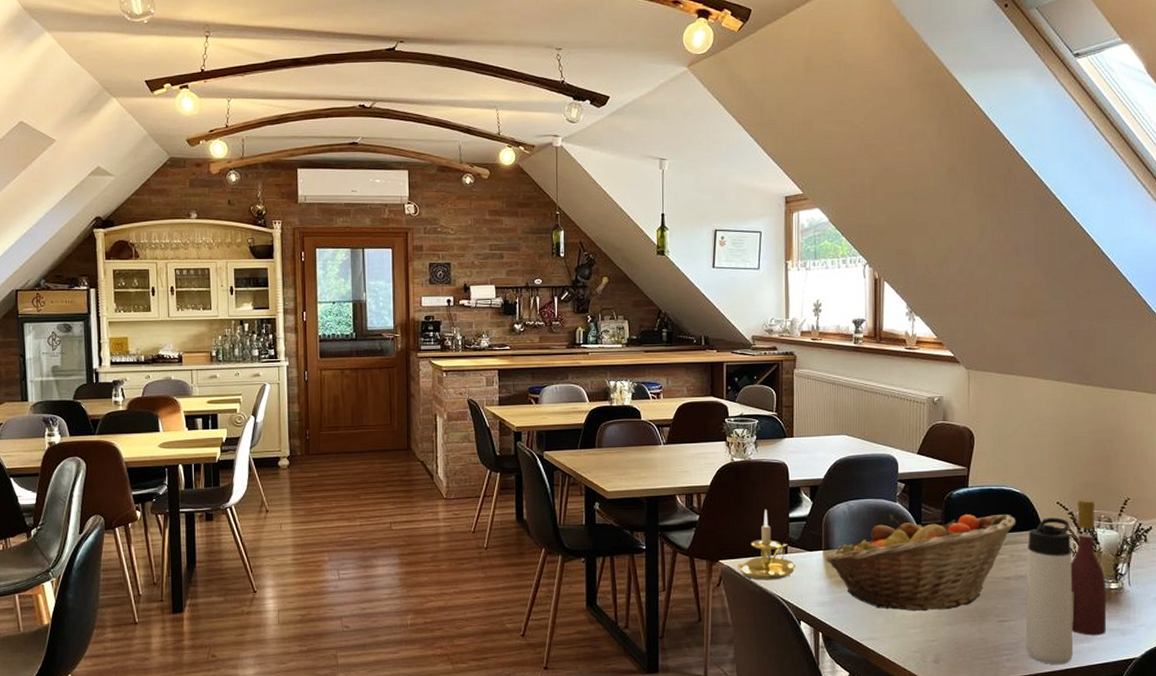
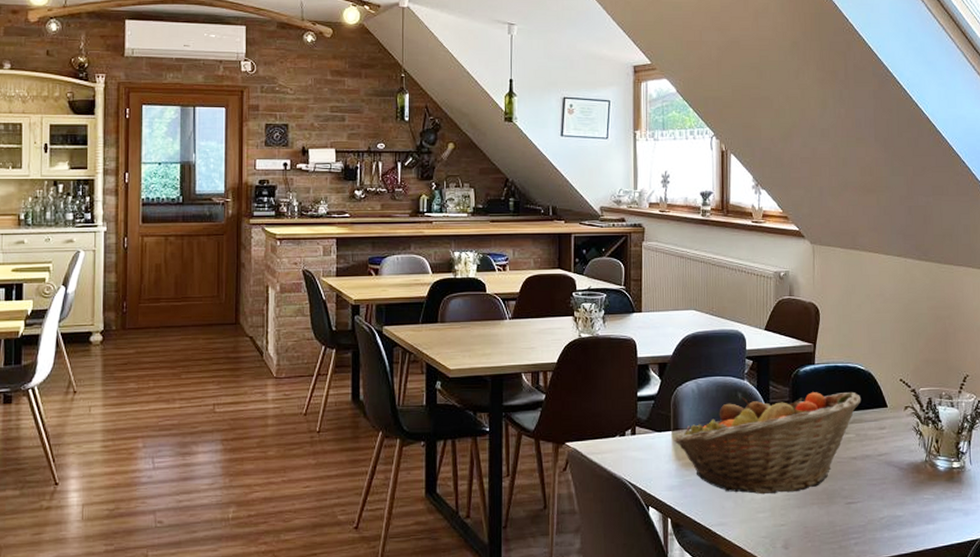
candle holder: present [738,509,795,580] -> none [585,388,643,464]
thermos bottle: present [1025,517,1073,664] -> none [872,395,918,547]
wine bottle: present [1070,499,1107,636] -> none [914,376,950,517]

